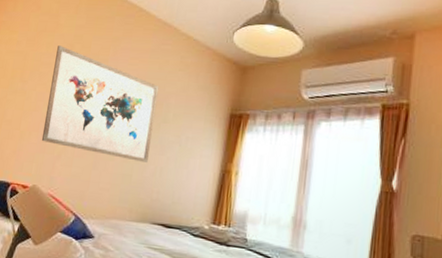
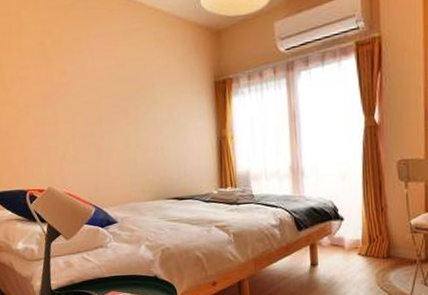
wall art: present [41,45,159,162] -> none [29,45,148,146]

